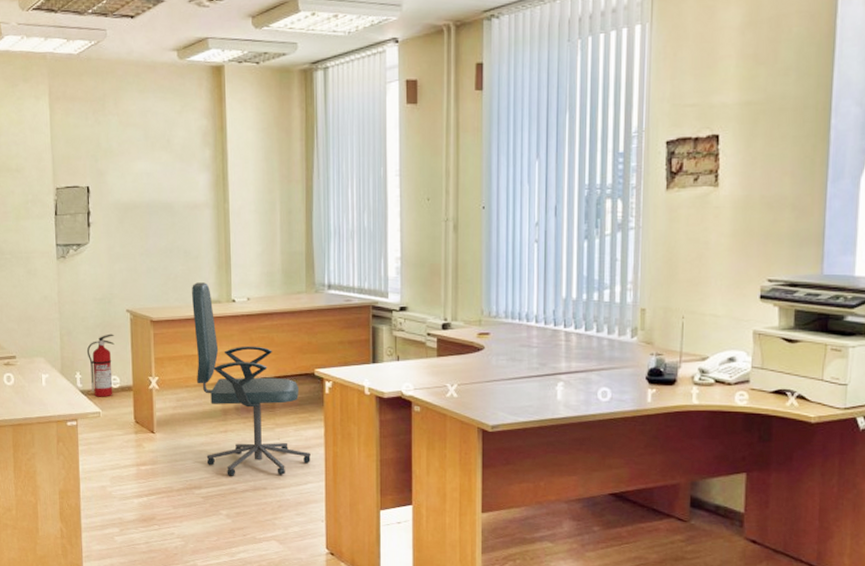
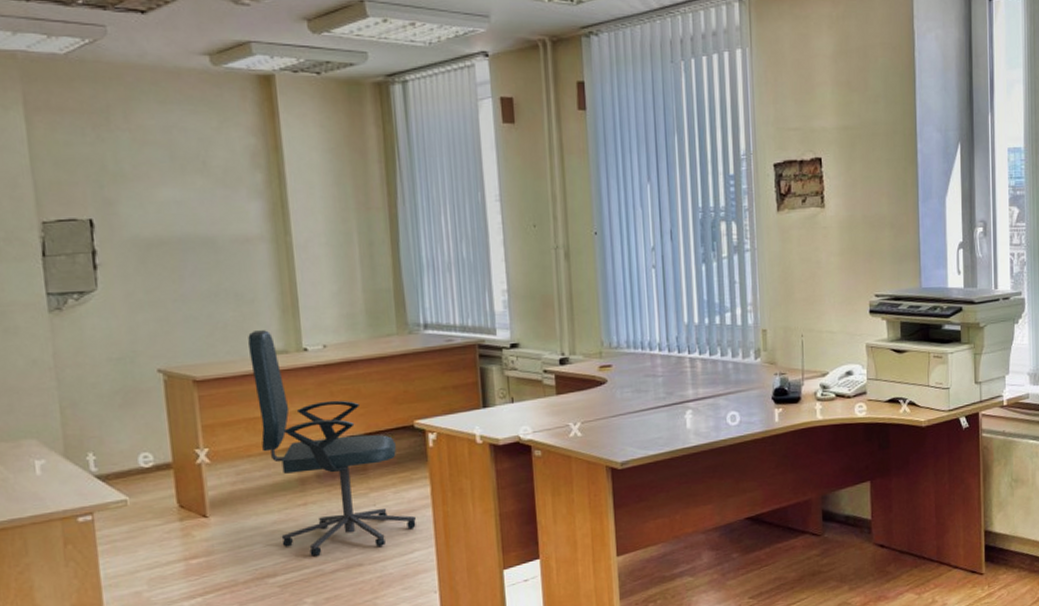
fire extinguisher: present [86,334,115,397] -> none [101,400,145,482]

